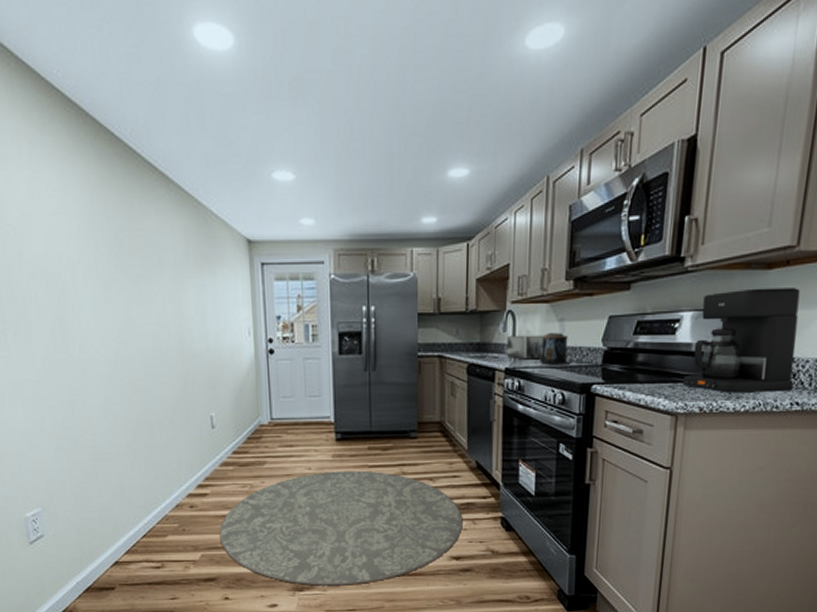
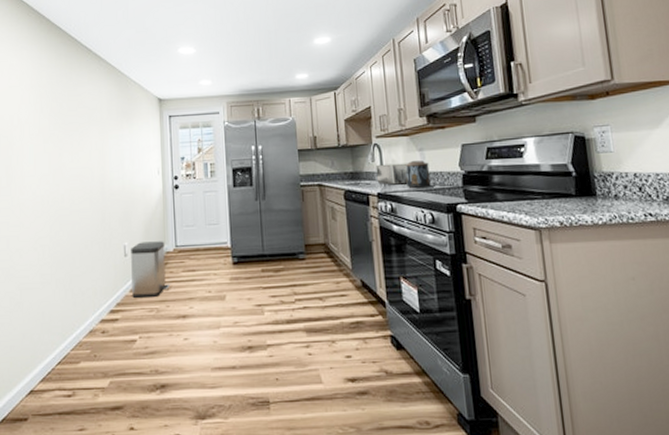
pedal bin: none [219,413,265,472] -> present [131,241,170,298]
rug: present [219,470,463,586] -> none [127,292,355,413]
coffee maker: present [683,288,801,393] -> none [538,113,643,208]

